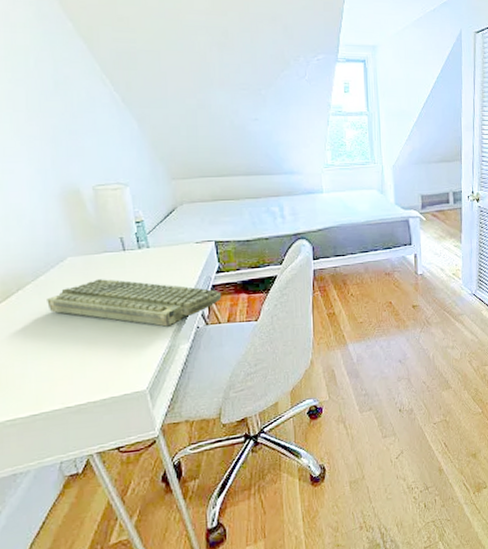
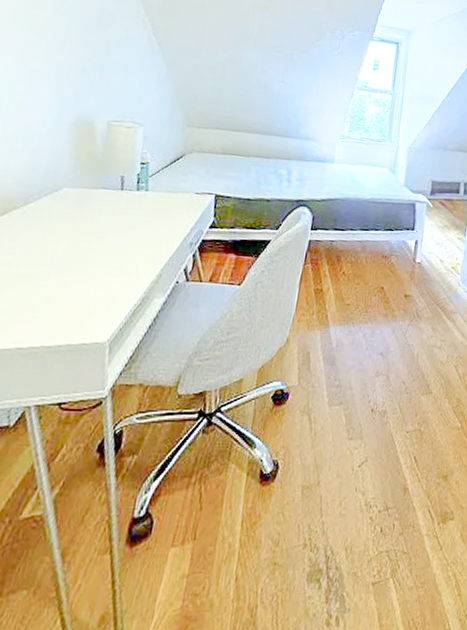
computer keyboard: present [47,279,222,327] -> none [29,215,210,277]

